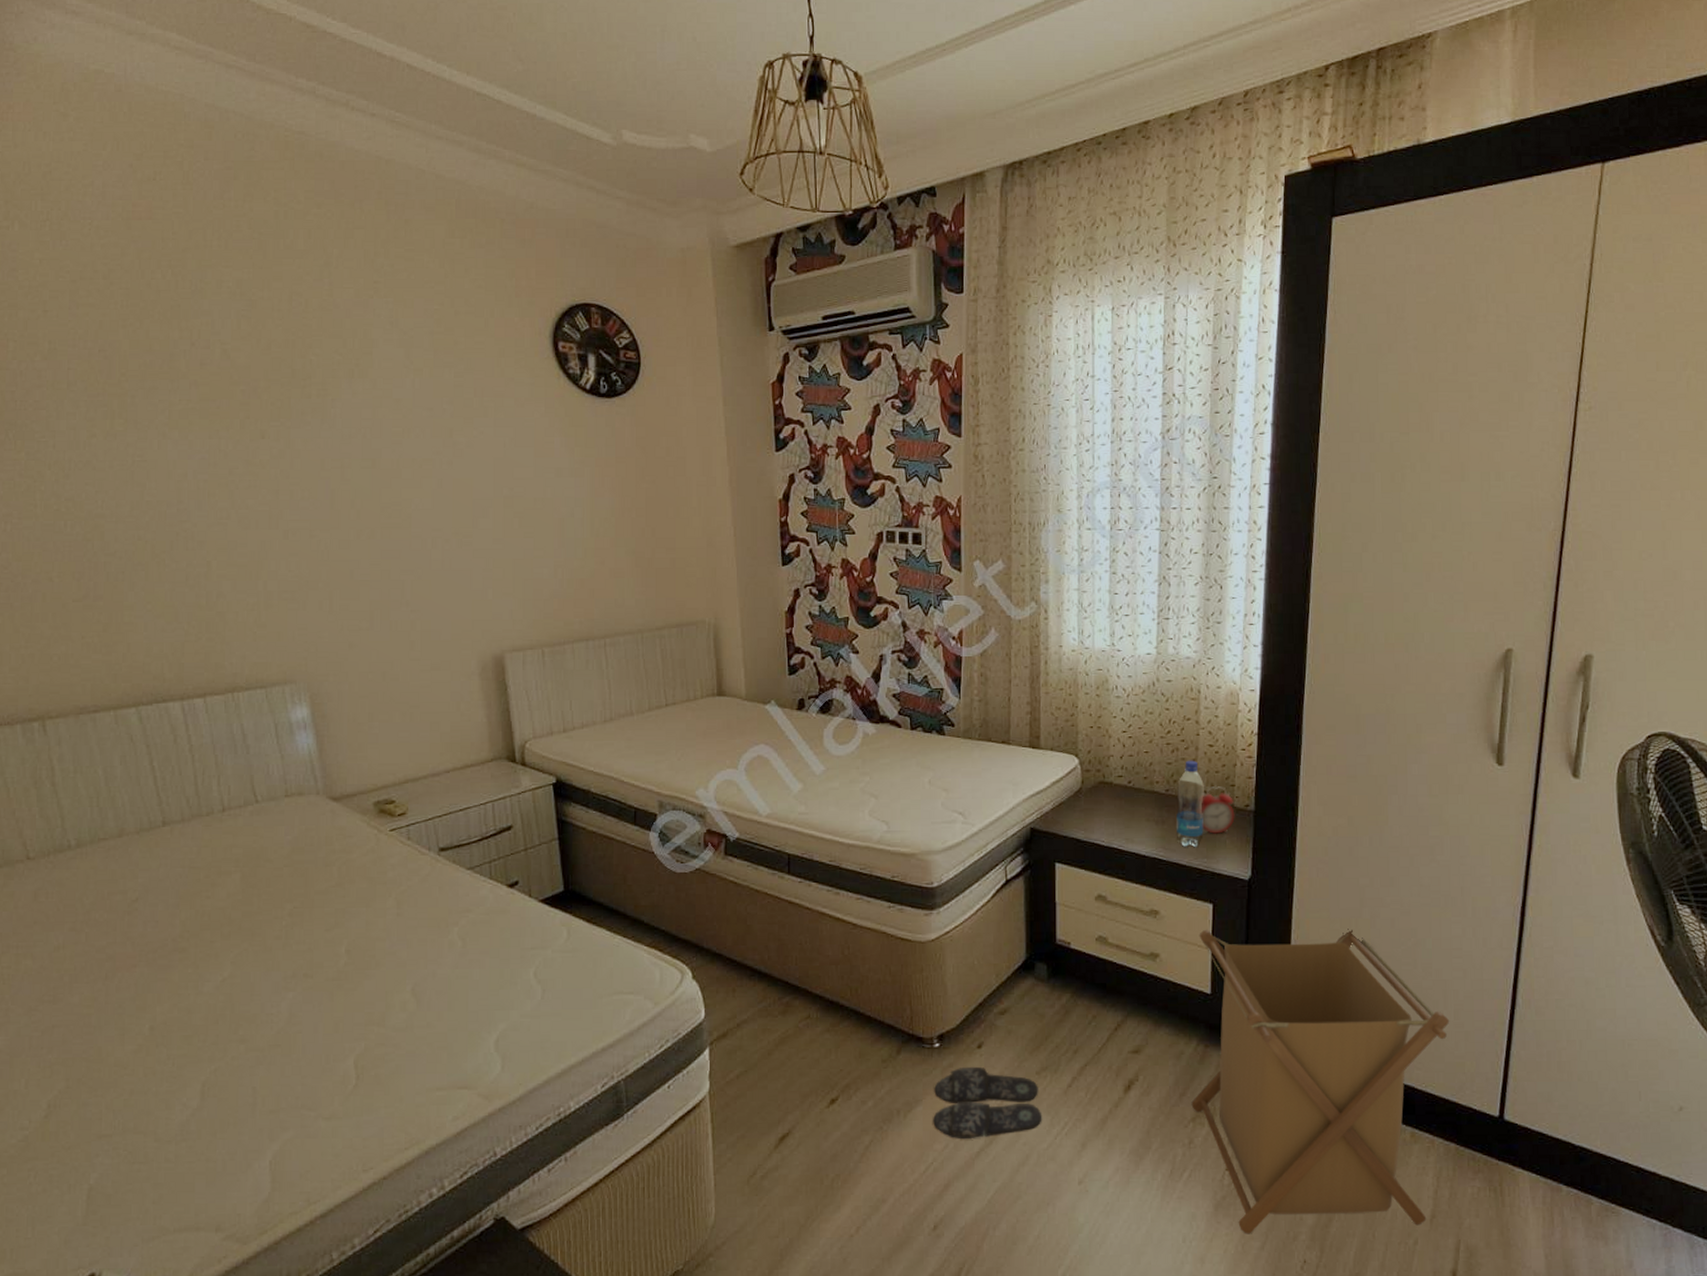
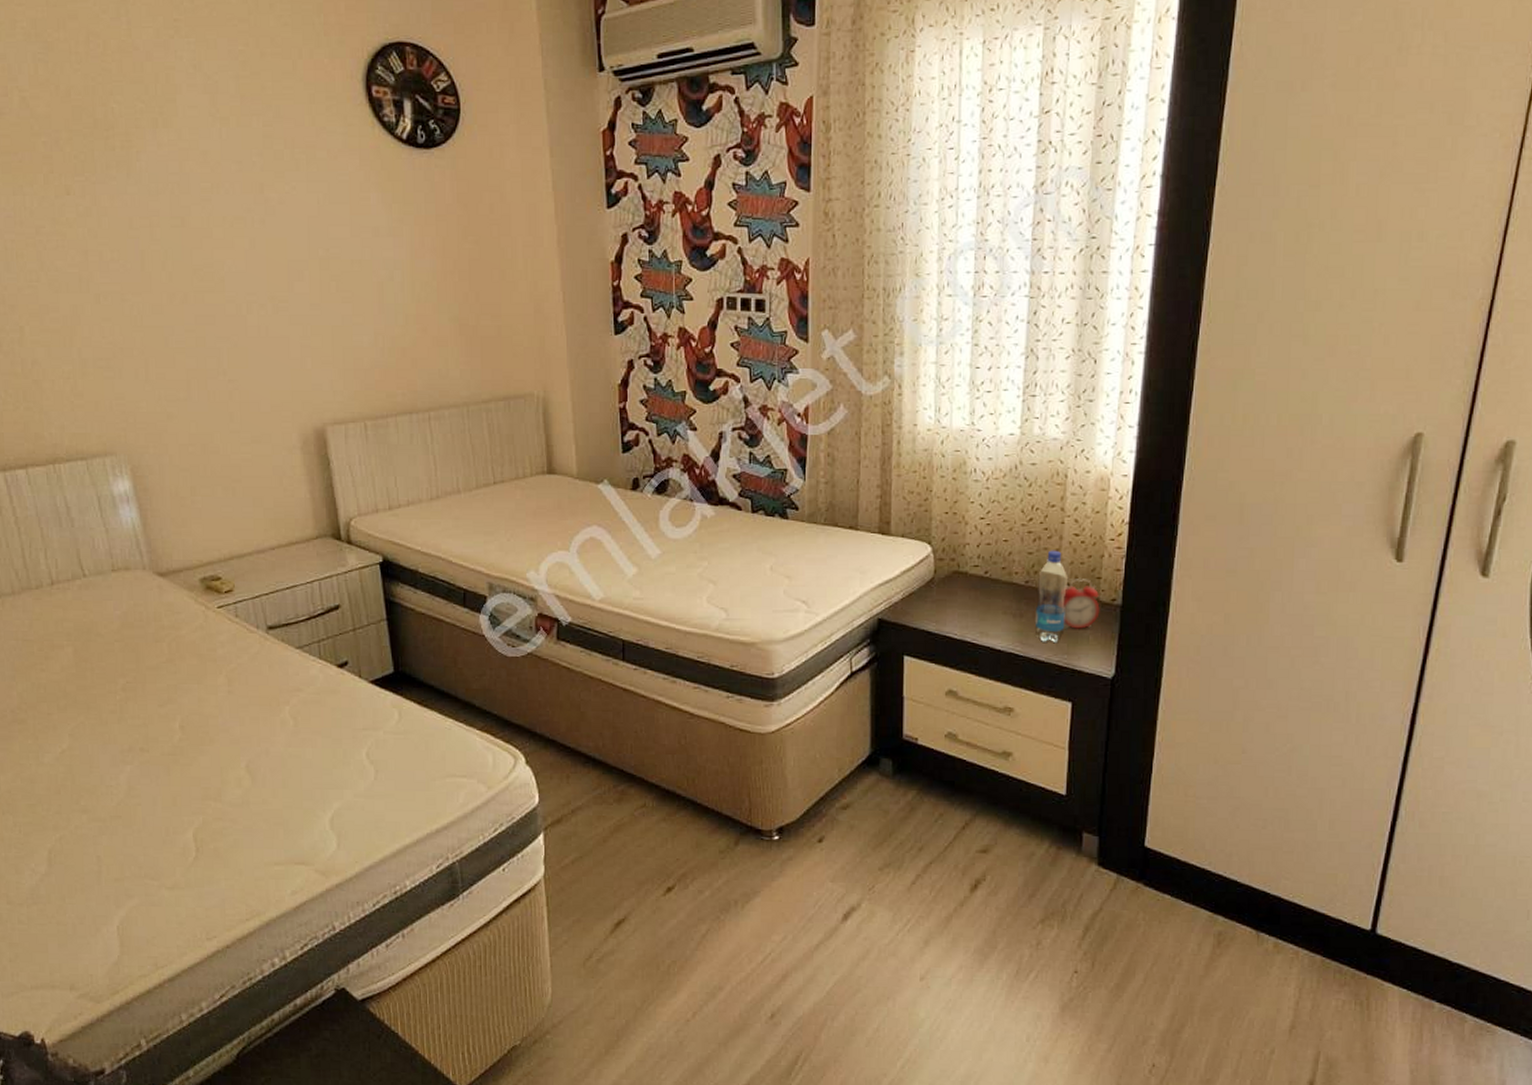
slippers: present [933,1066,1041,1138] -> none [771,860,883,931]
laundry basket: present [1191,929,1449,1234] -> none [1041,728,1323,1037]

